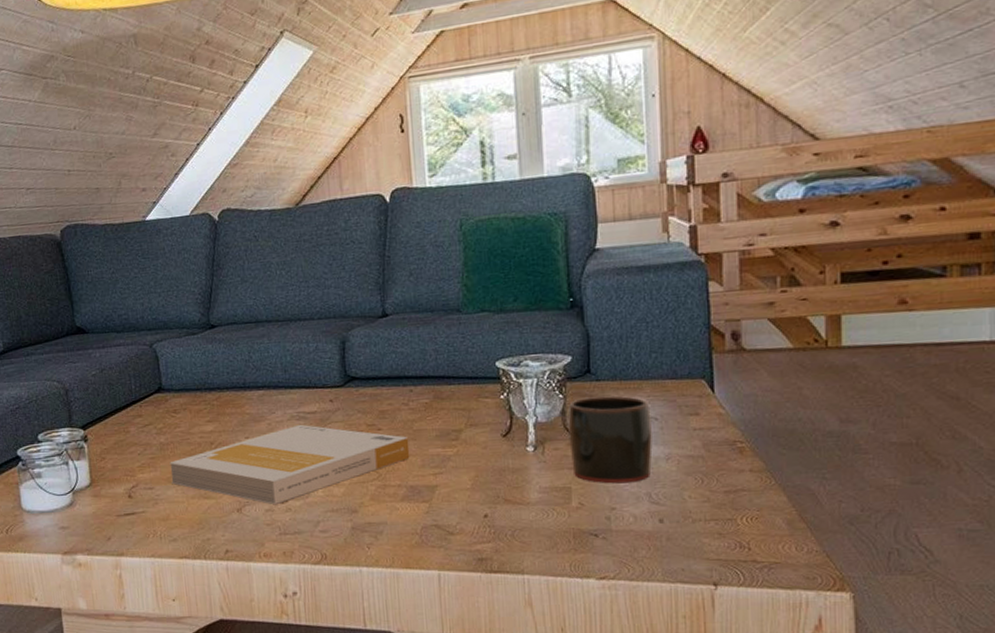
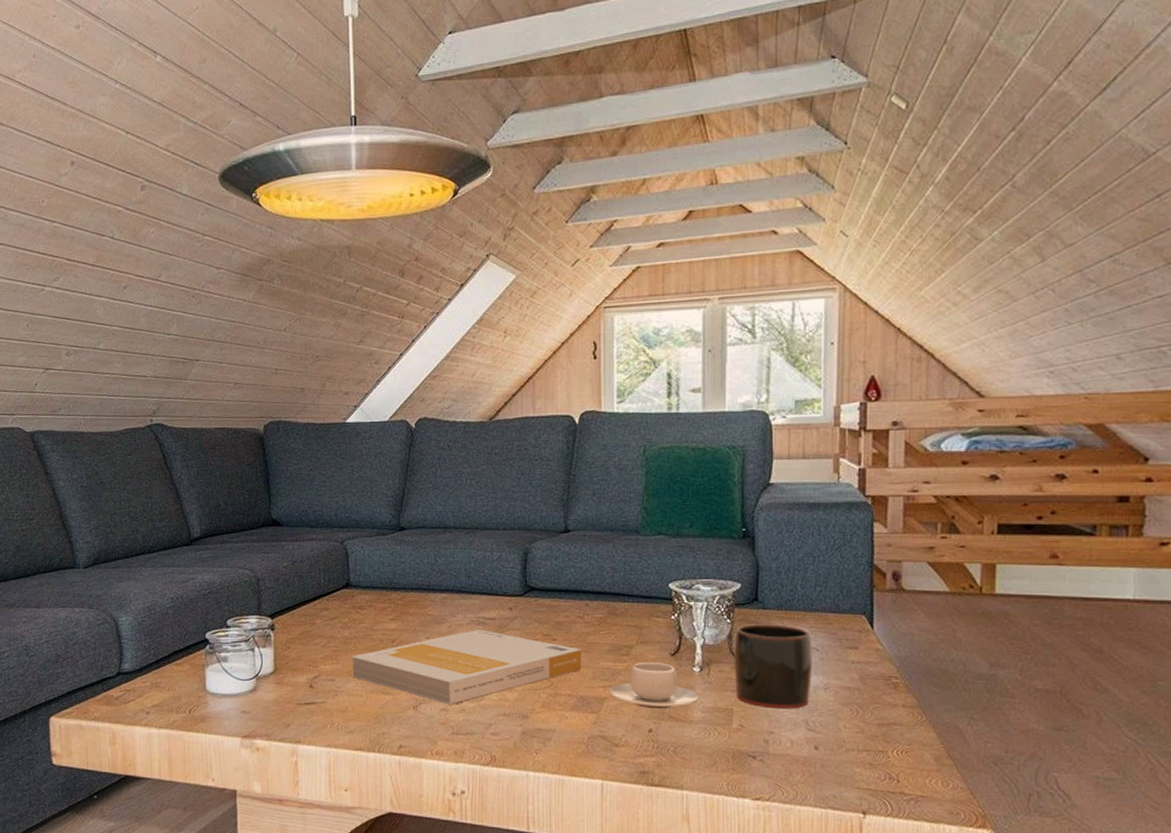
teacup: none [440,444,535,493] -> present [609,661,700,708]

